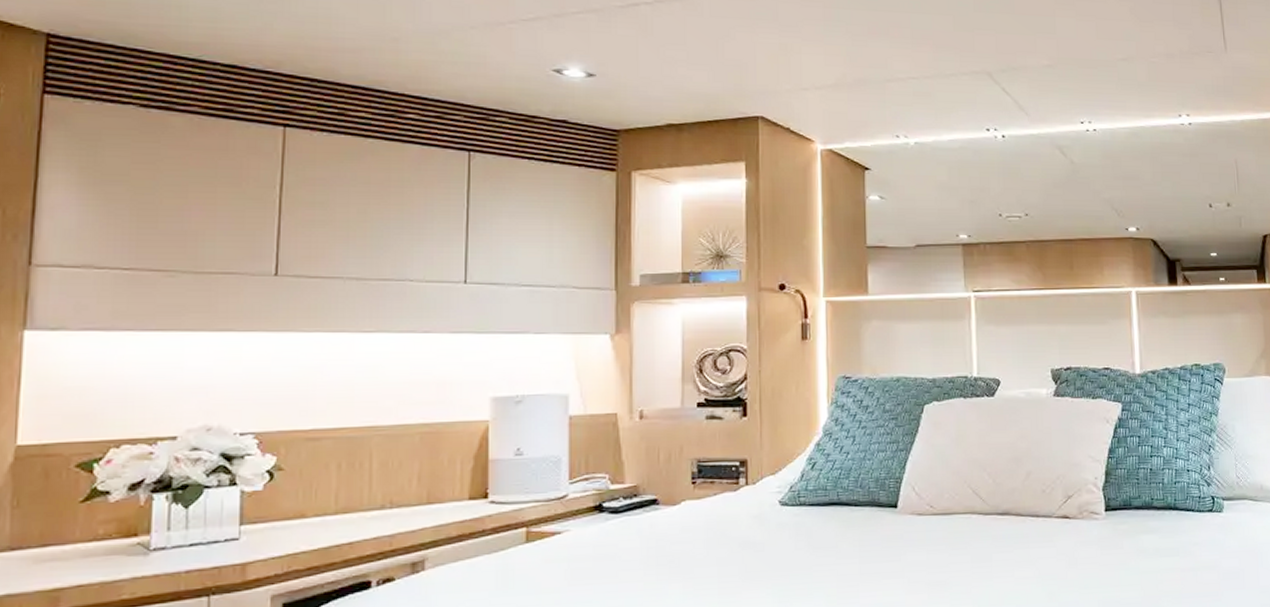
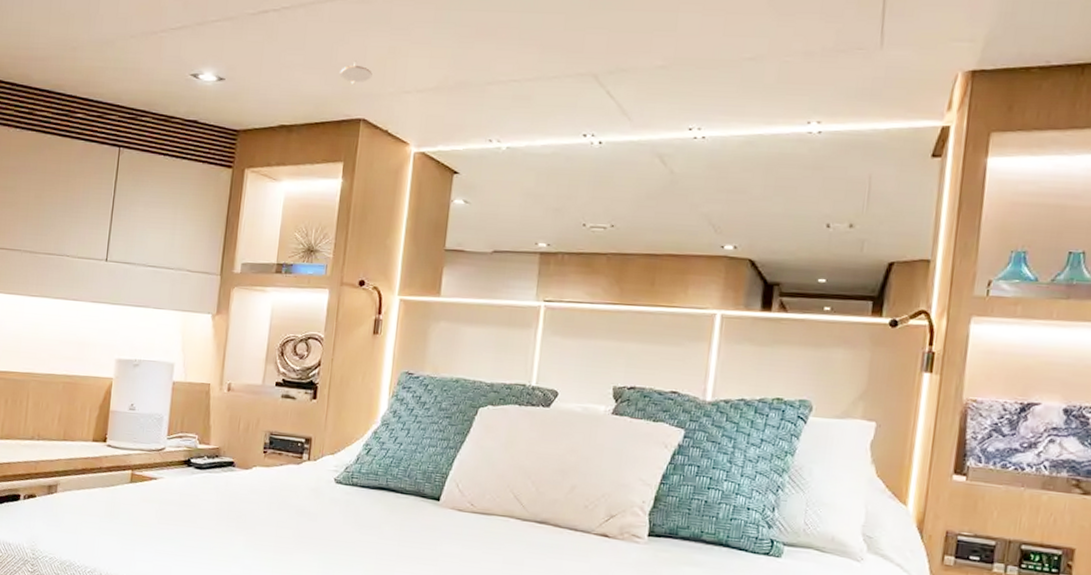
recessed light: none [729,57,765,81] -> present [339,61,372,84]

